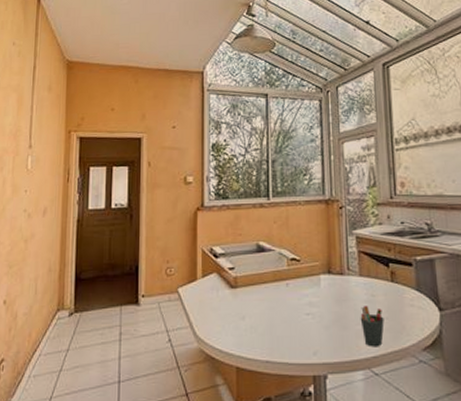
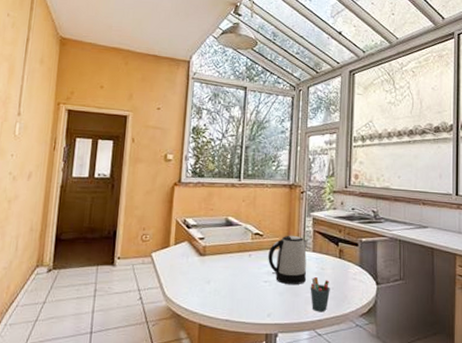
kettle: none [308,258,355,317] -> present [268,235,308,285]

